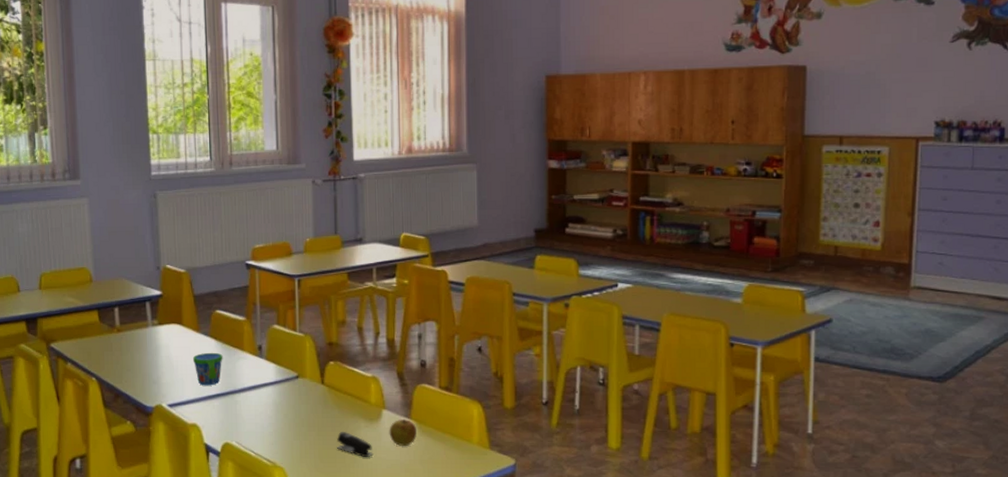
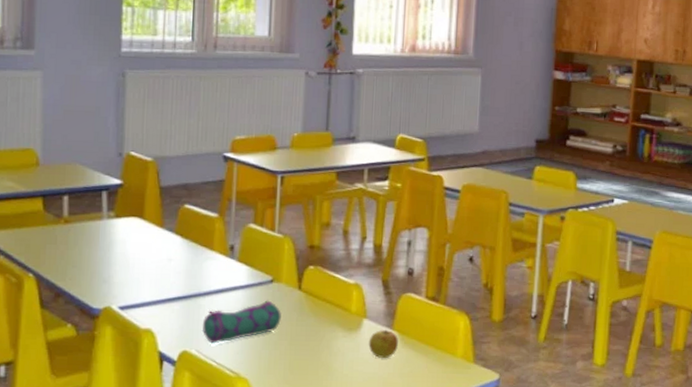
snack cup: present [192,352,223,386] -> none [152,250,189,287]
pencil case: none [240,395,308,436] -> present [201,300,281,344]
stapler: present [337,432,374,458] -> none [310,342,350,370]

